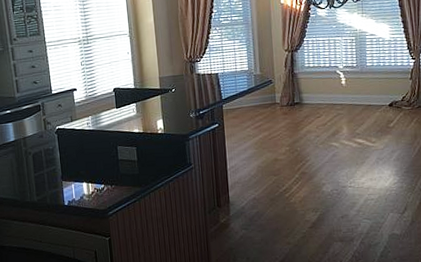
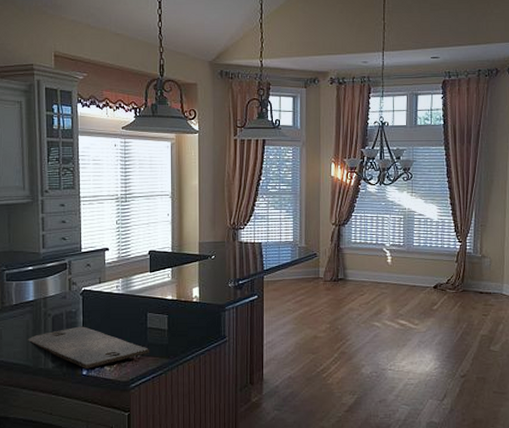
cutting board: none [12,162,123,201] -> present [27,326,150,370]

